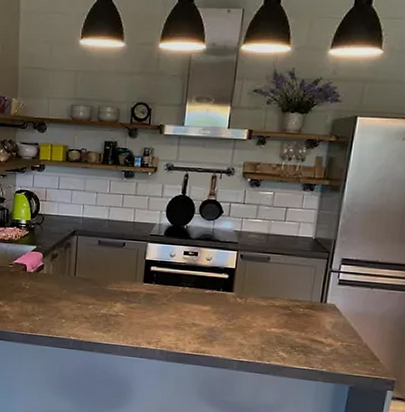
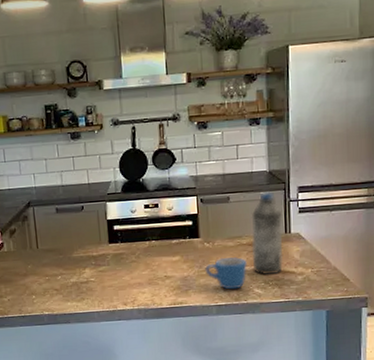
mug: none [233,315,276,349] -> present [205,257,247,290]
water bottle: none [282,258,322,341] -> present [251,191,284,276]

